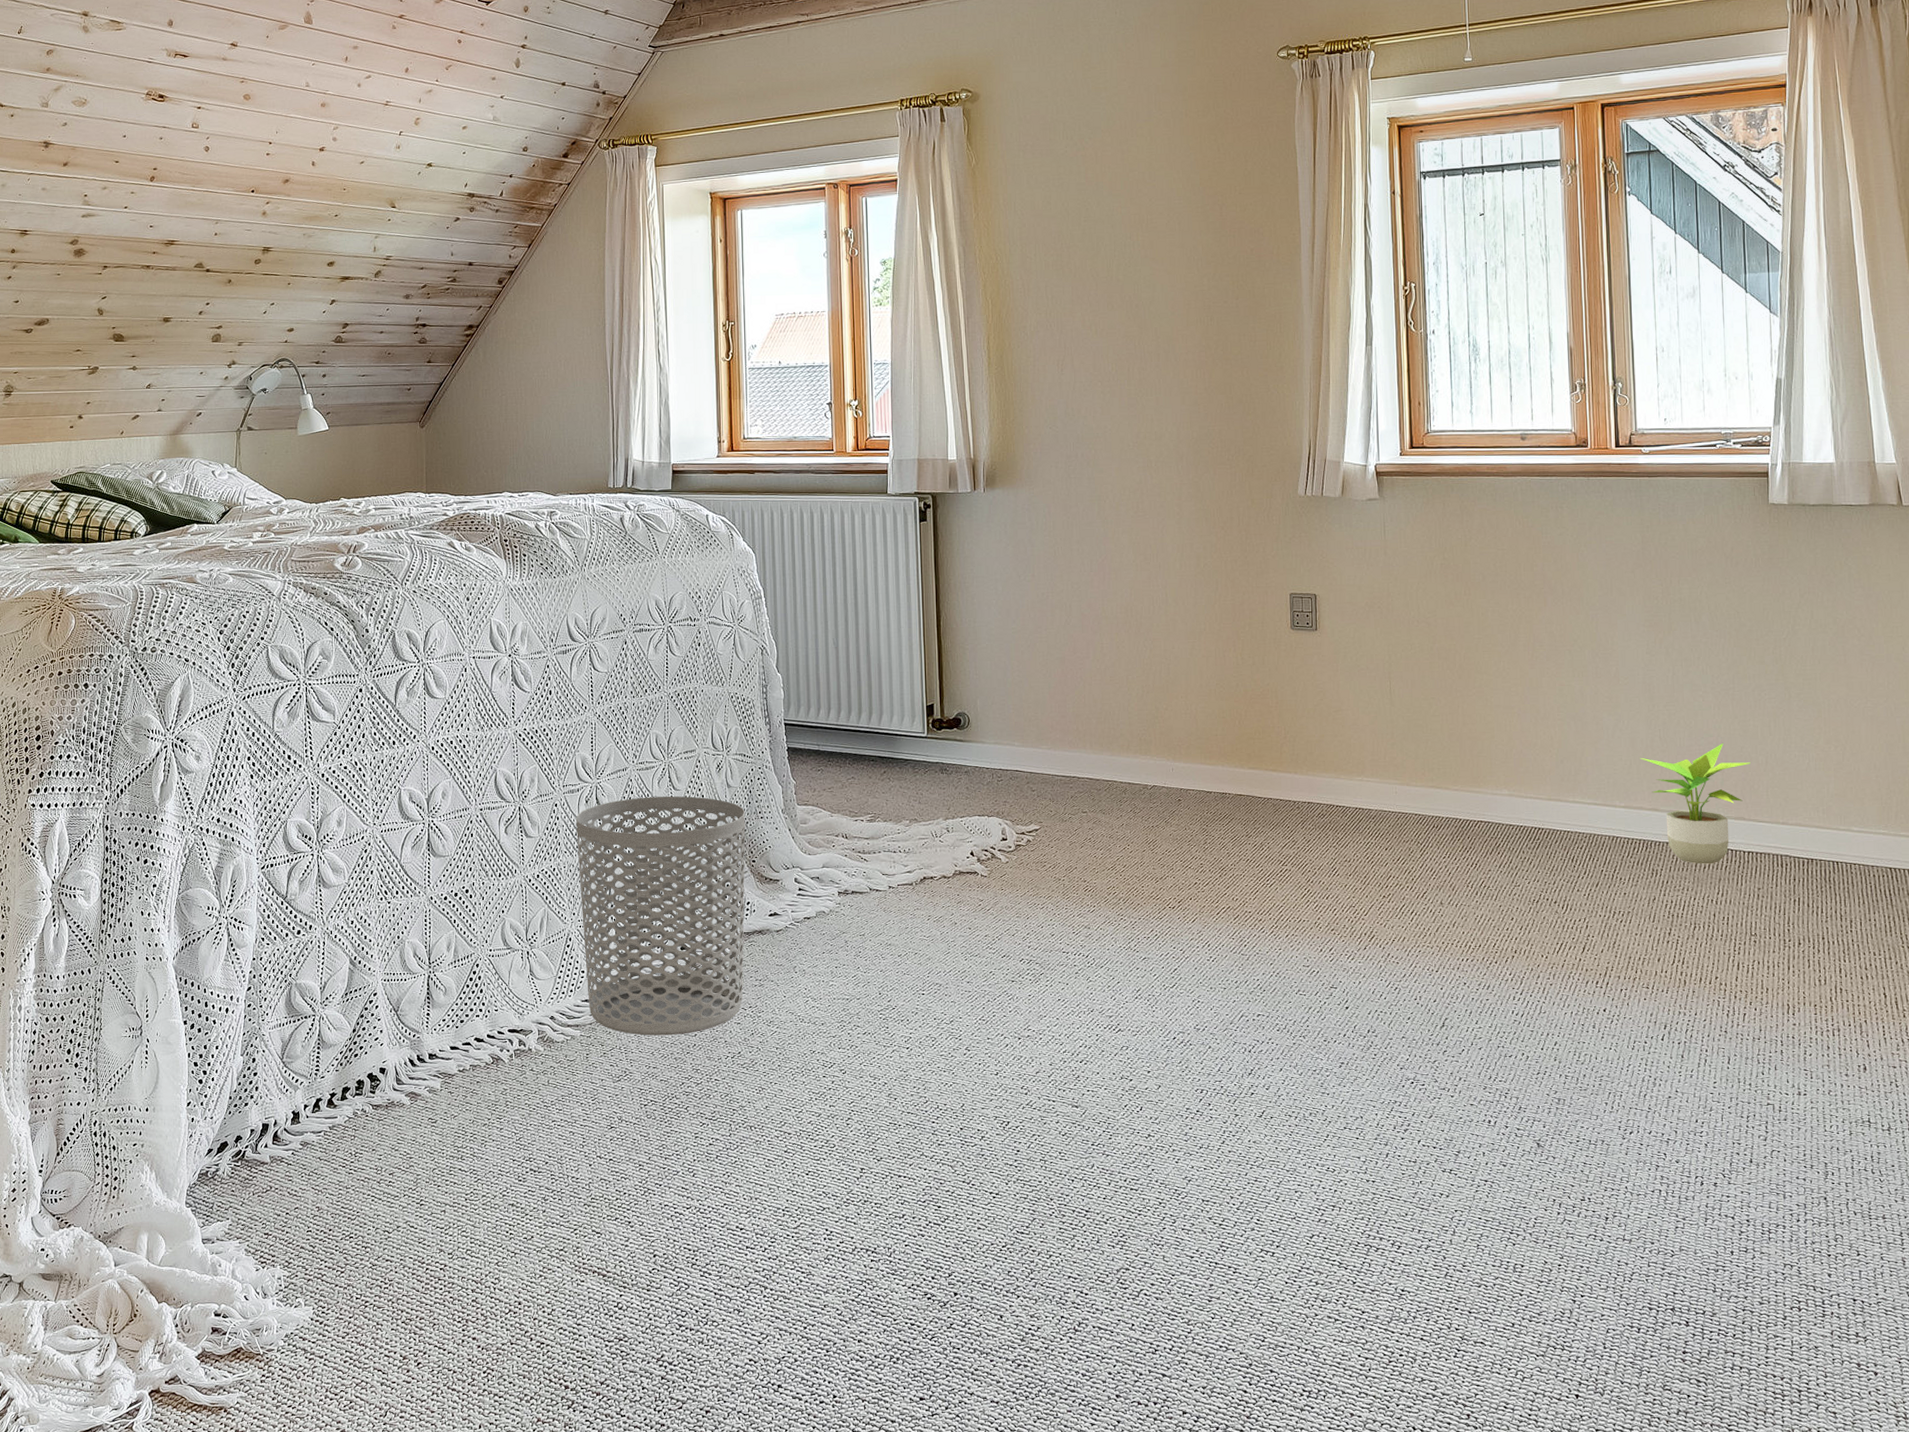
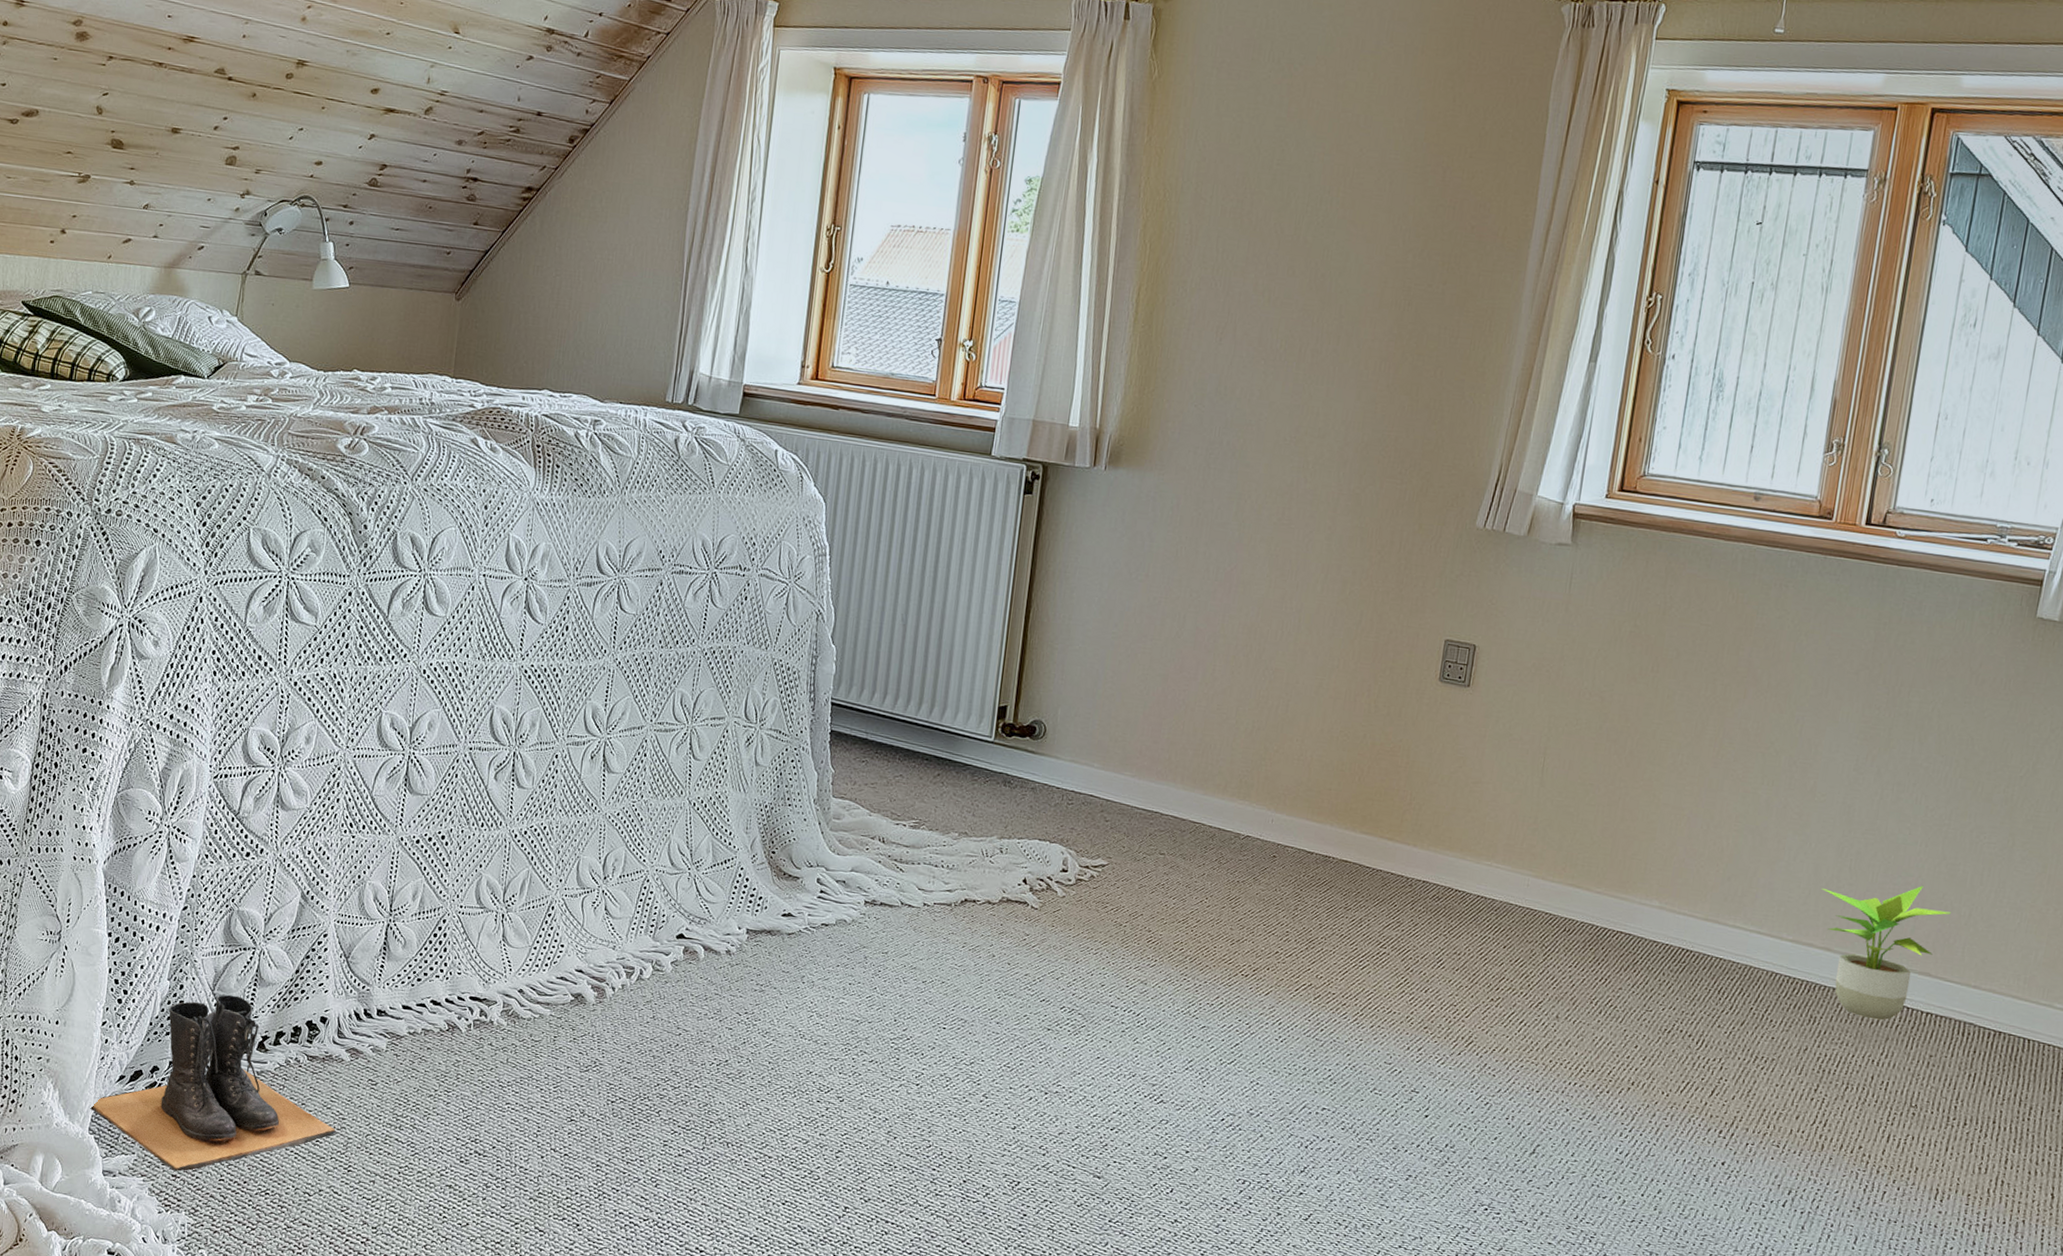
boots: none [185,1061,406,1229] -> present [90,994,336,1172]
waste bin: present [576,796,746,1036] -> none [564,761,772,1032]

